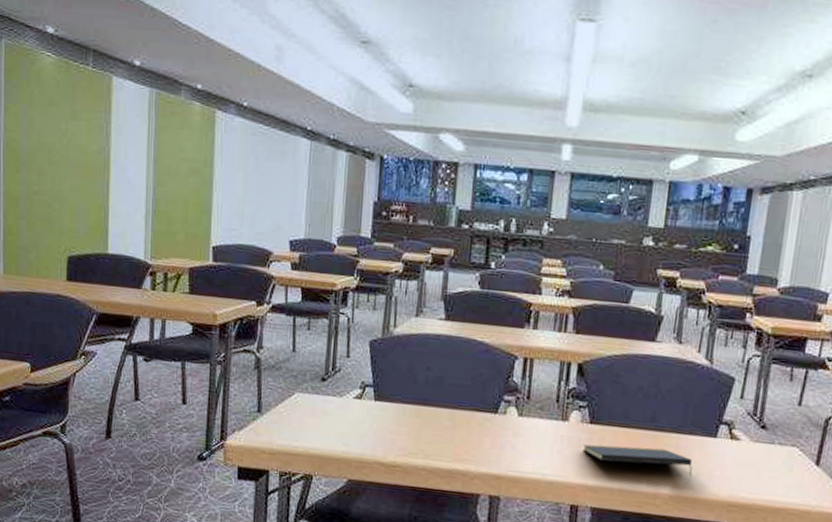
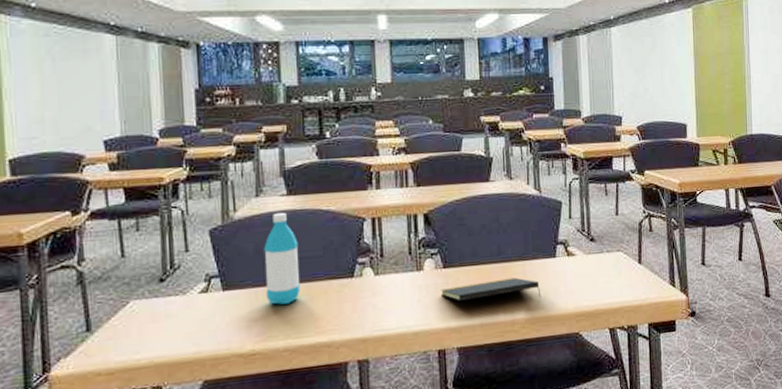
water bottle: none [413,335,449,426] -> present [264,212,301,305]

